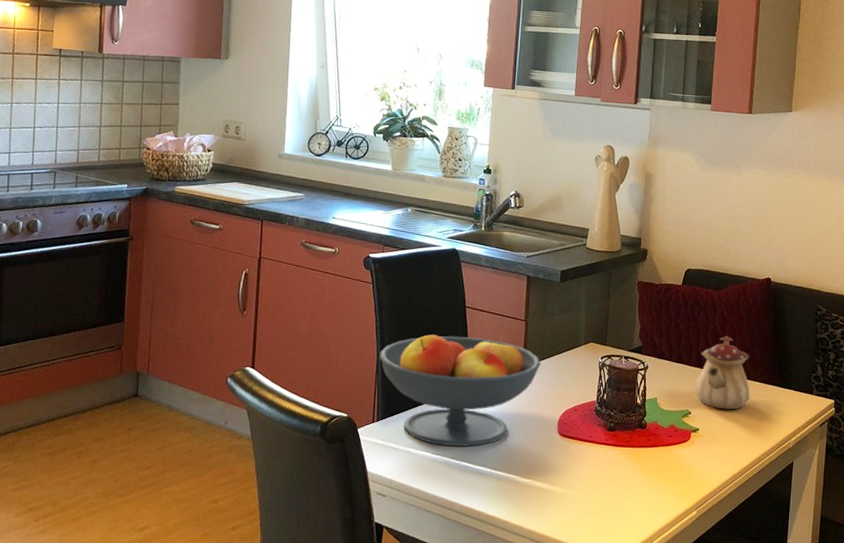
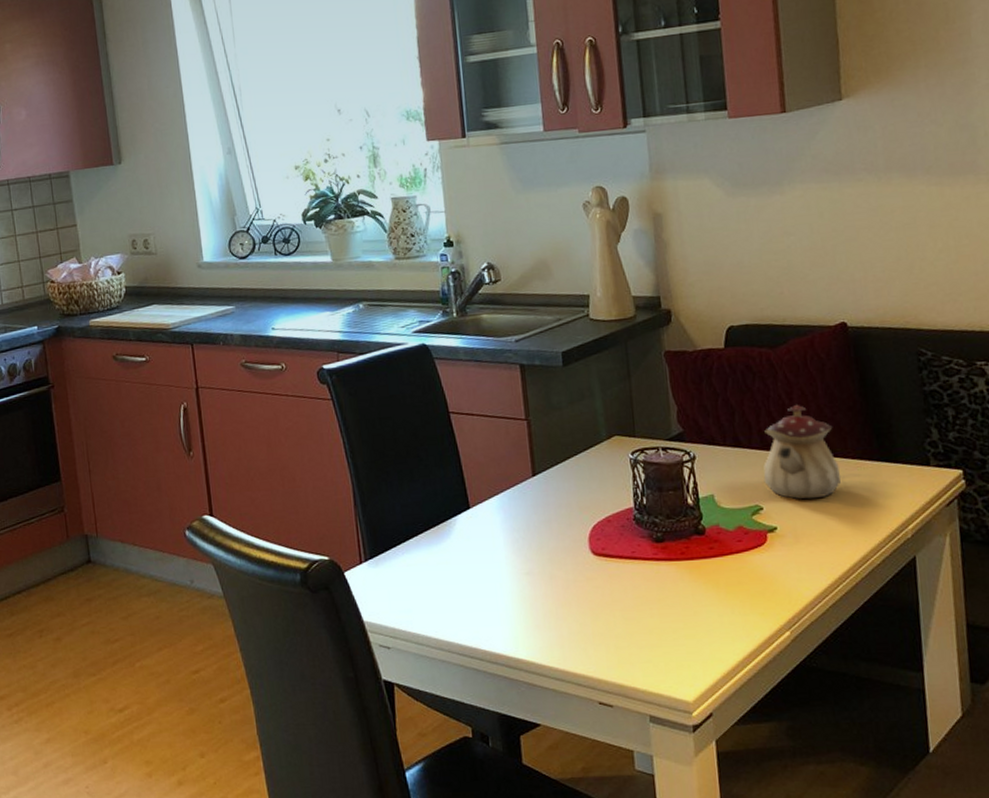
fruit bowl: present [379,334,541,447] -> none [355,442,555,582]

